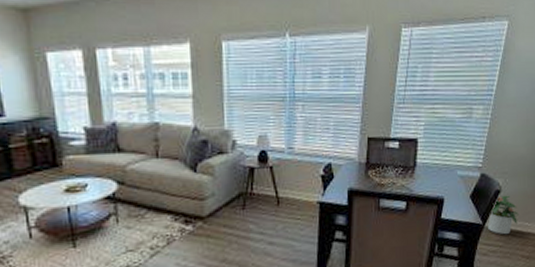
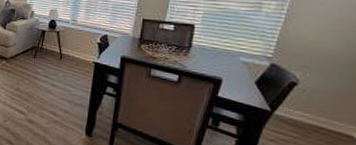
potted plant: present [488,194,520,235] -> none [278,86,325,128]

